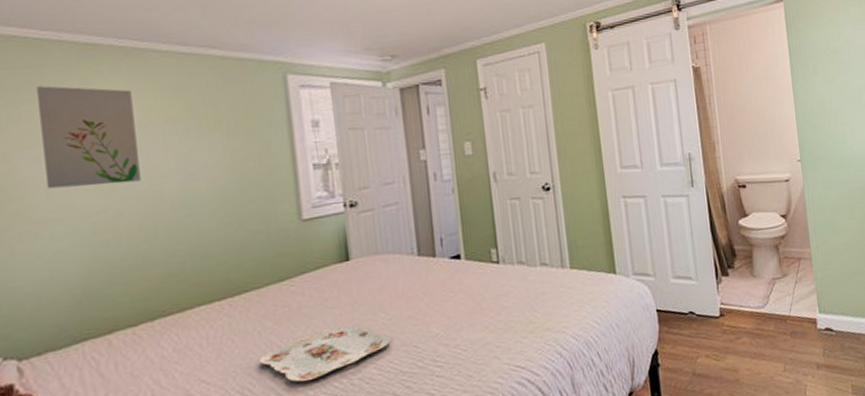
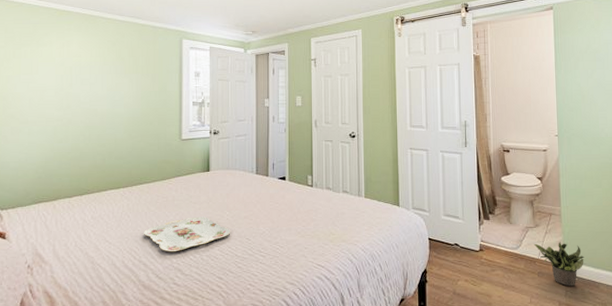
wall art: present [37,85,141,189] -> none [31,36,86,103]
potted plant: none [782,291,842,344] -> present [533,242,585,287]

